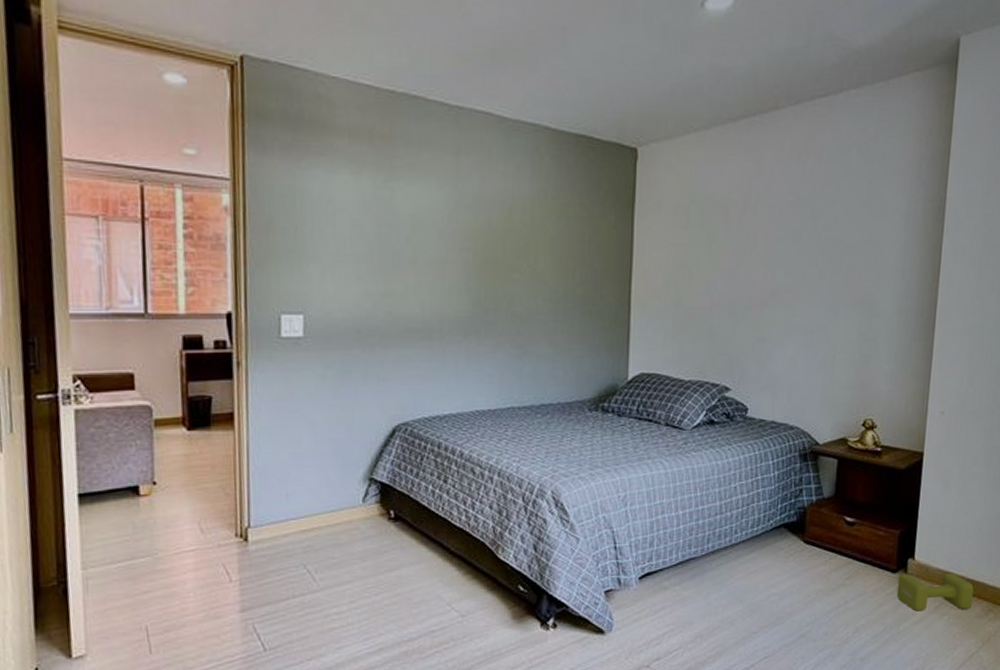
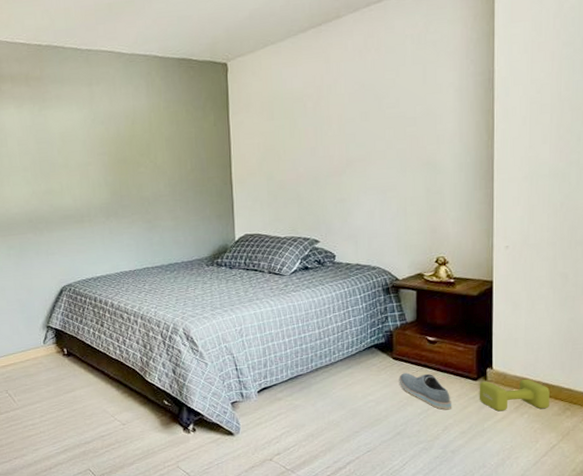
shoe: none [808,560,866,608] -> present [399,373,451,410]

